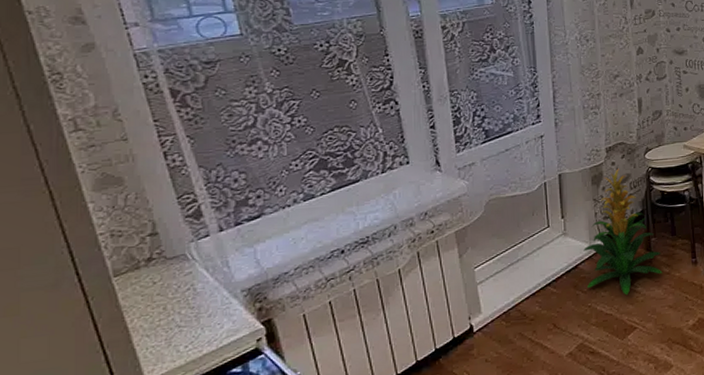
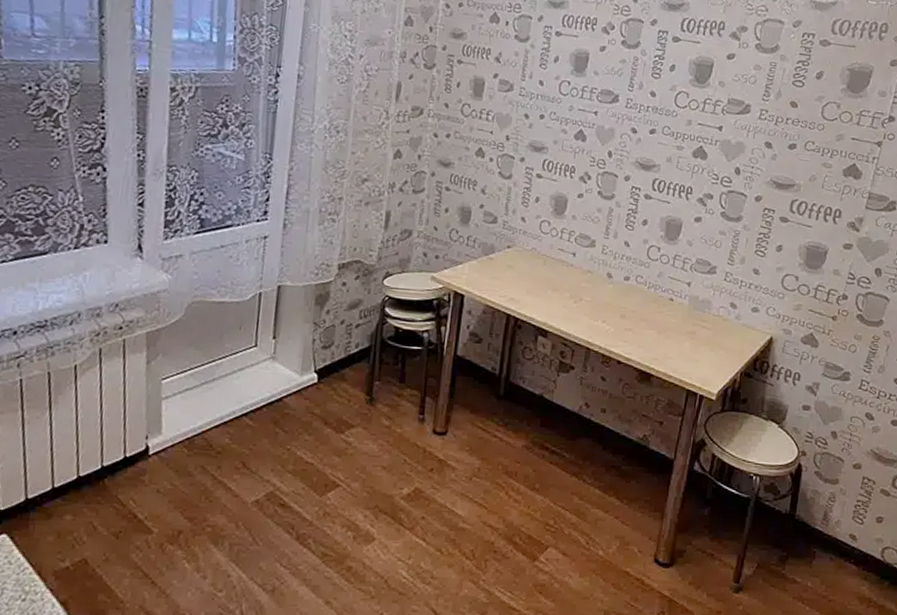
indoor plant: present [583,168,663,296] -> none [290,291,384,445]

